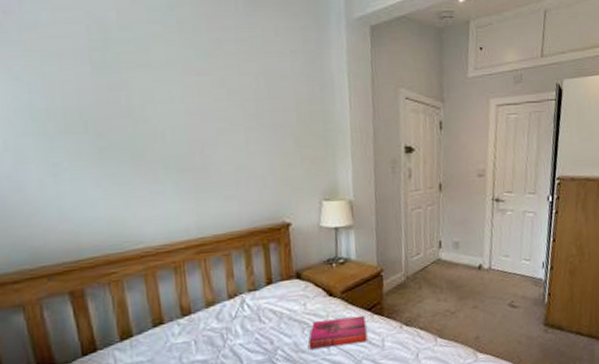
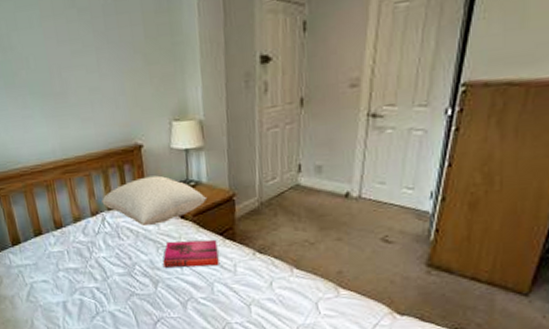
pillow: none [242,253,356,307] -> present [101,175,208,227]

